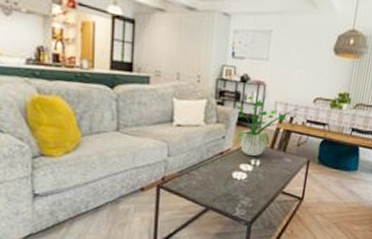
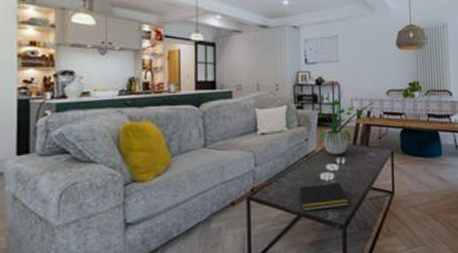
notepad: none [209,182,258,206] -> present [298,183,349,211]

